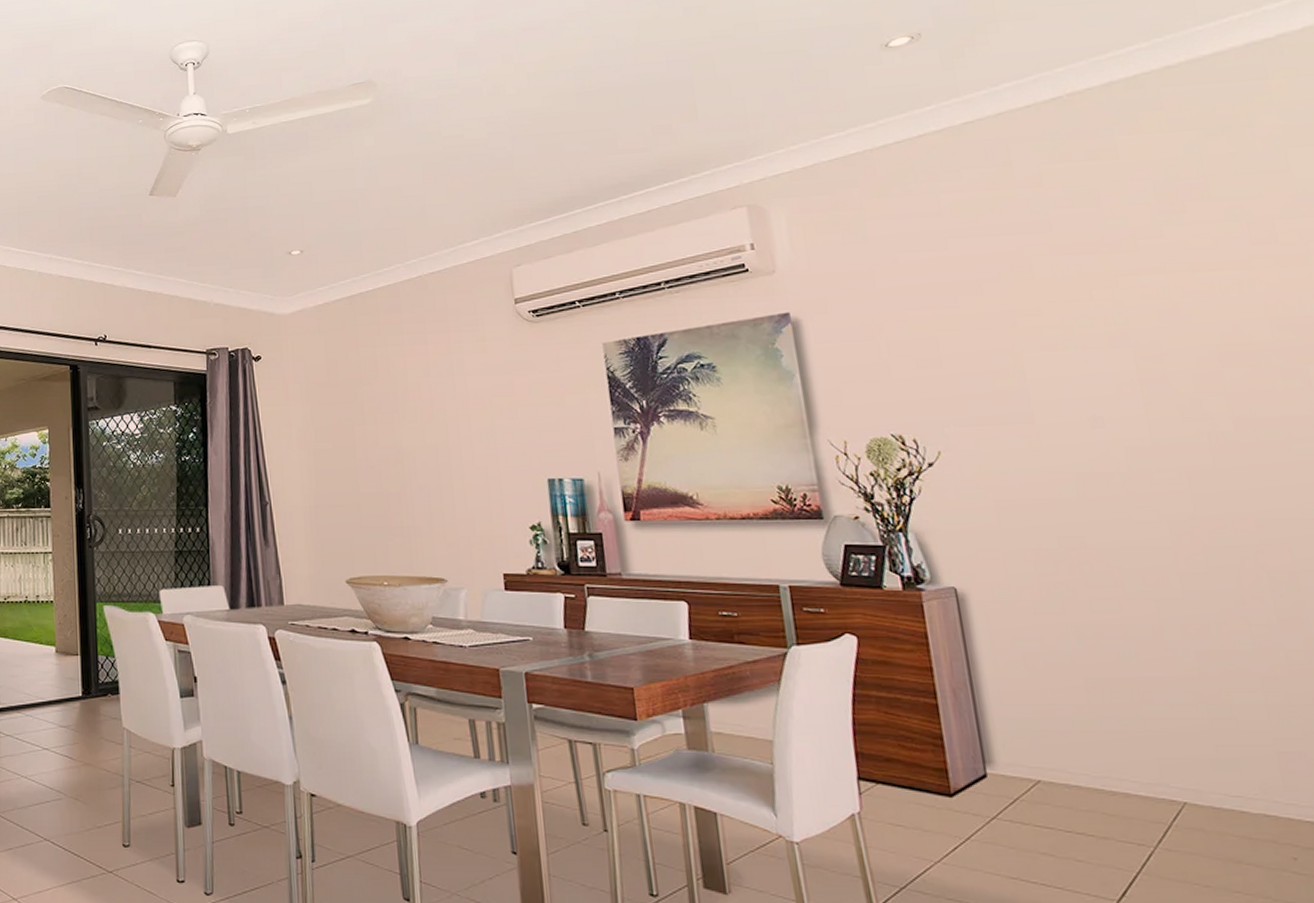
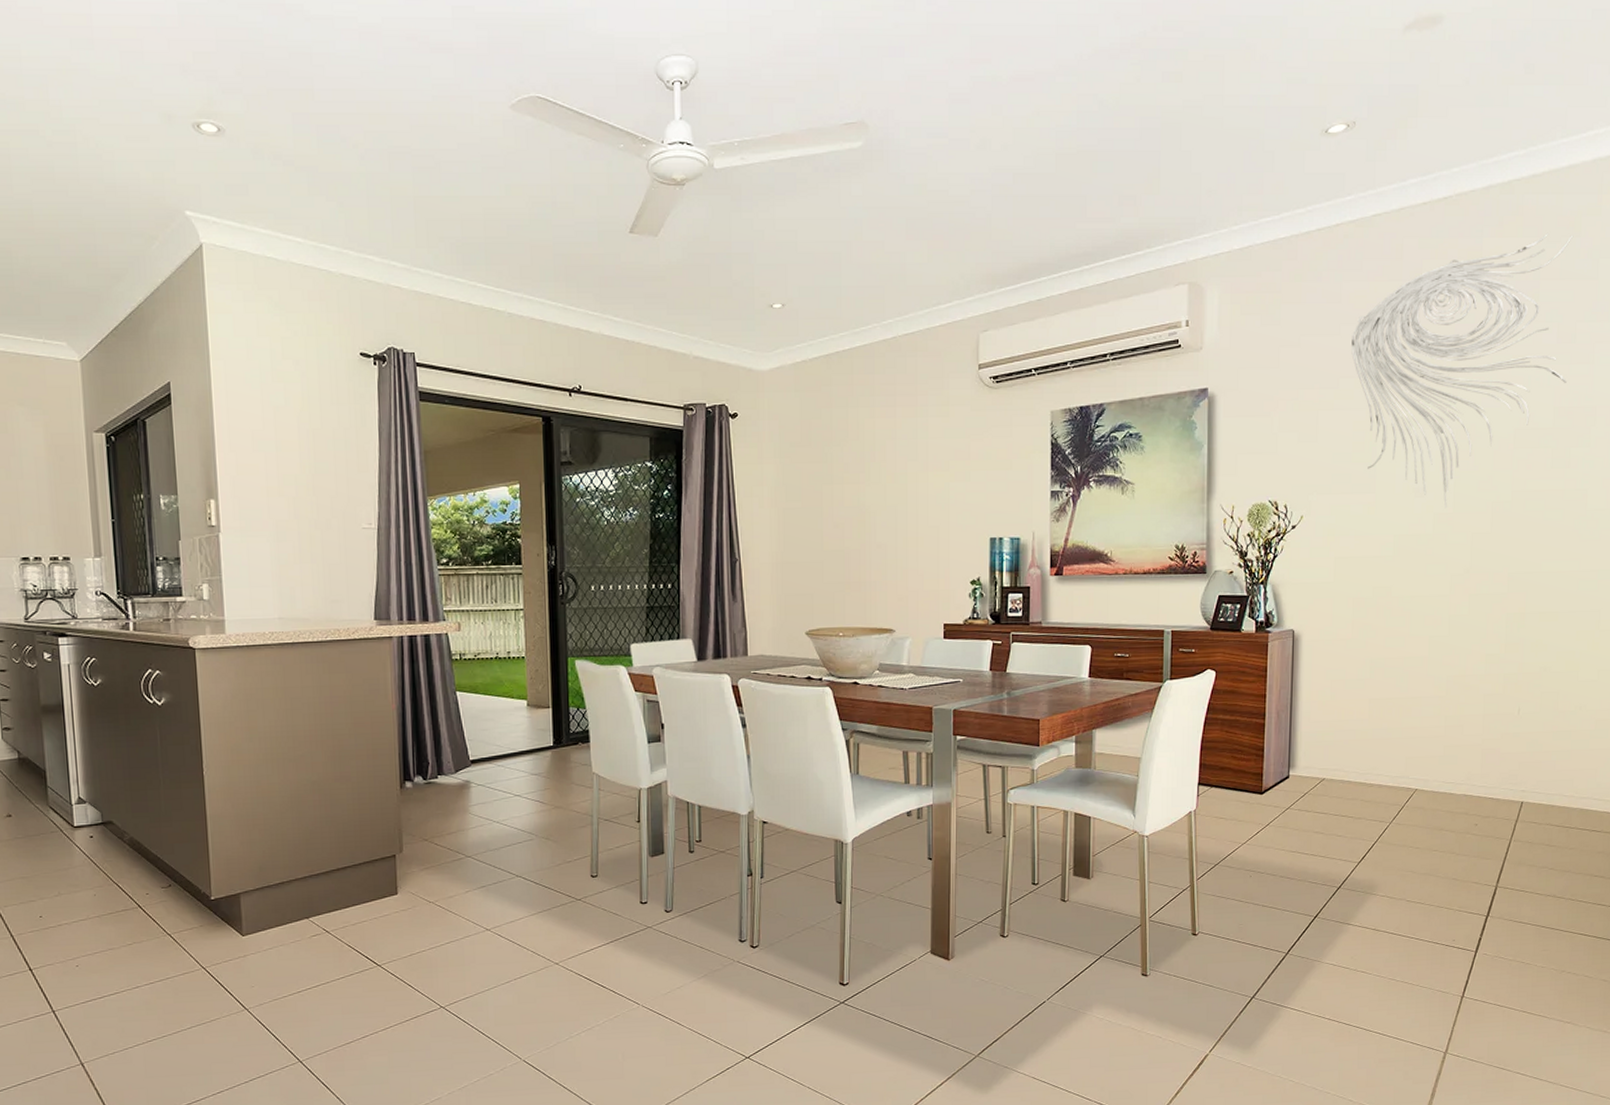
wall sculpture: none [963,125,1279,441] -> present [1351,234,1573,509]

